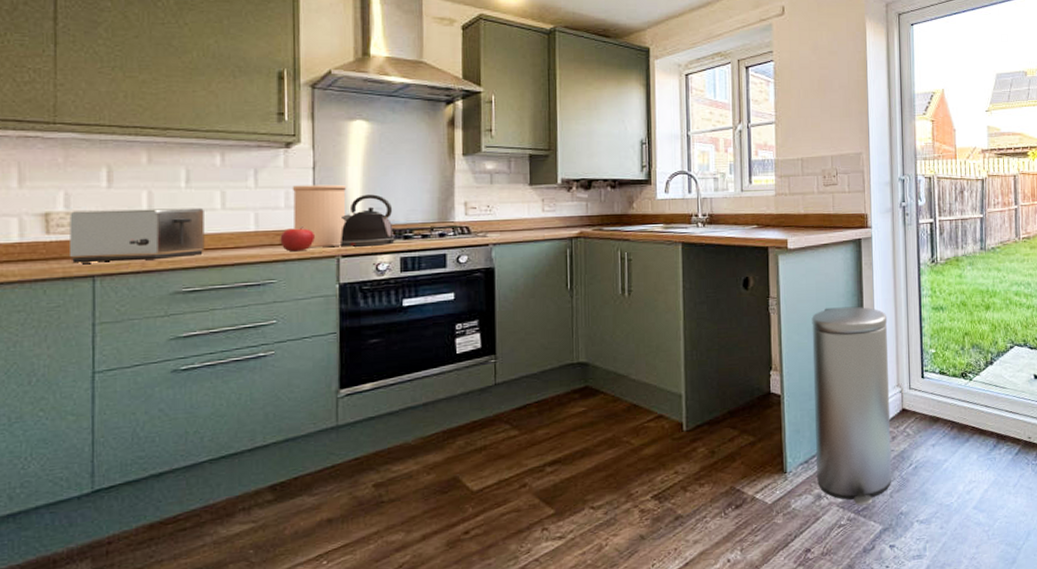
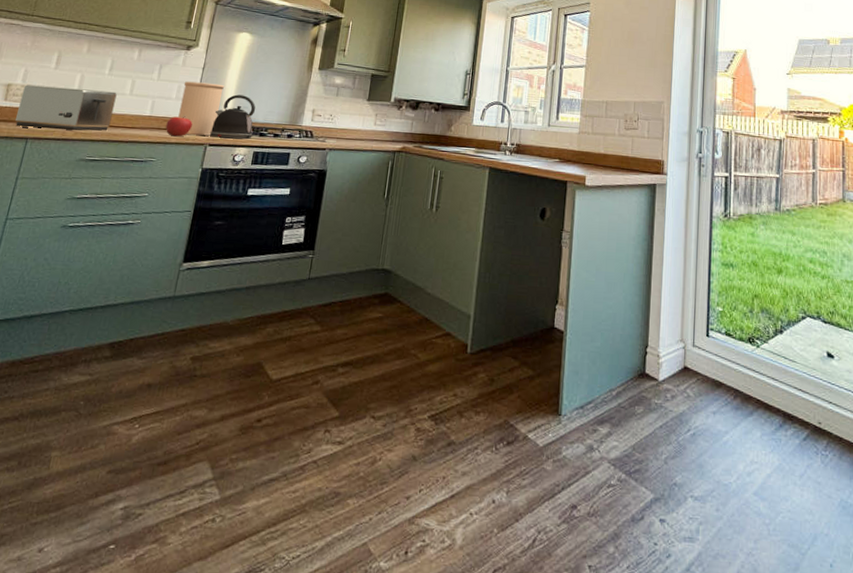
pedal bin: present [811,306,892,506] -> none [590,249,676,467]

